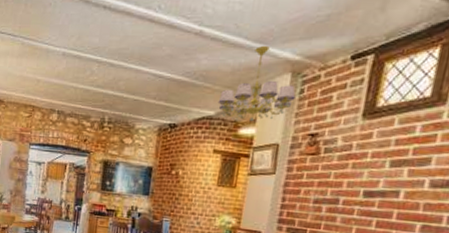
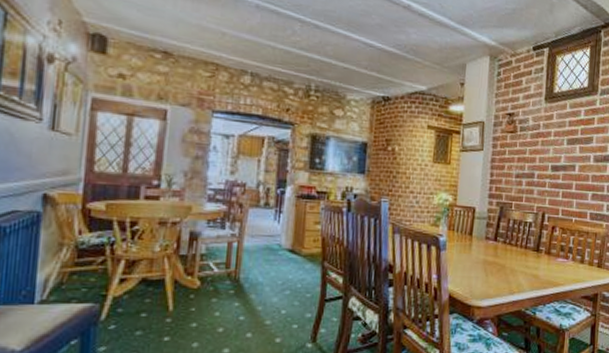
chandelier: present [217,45,296,122] -> none [428,27,494,100]

